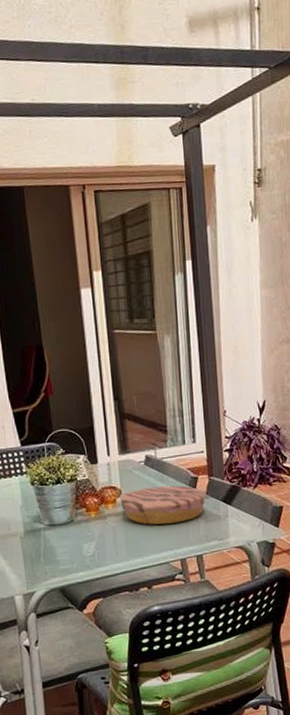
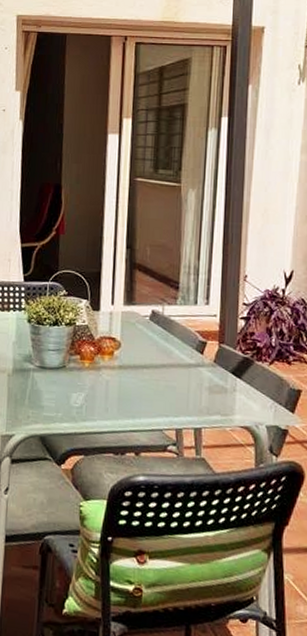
plate: present [120,485,206,525] -> none [118,344,213,389]

